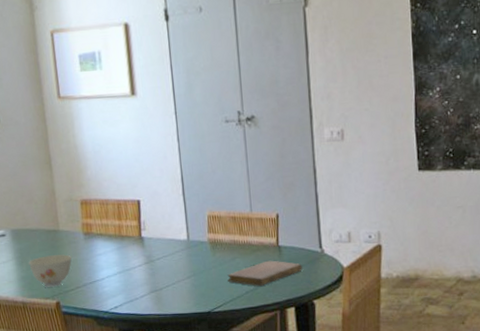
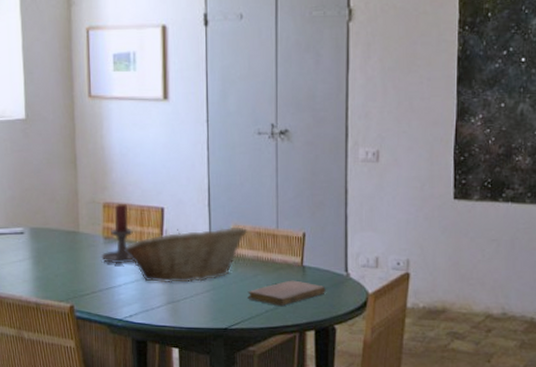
bowl: present [28,254,72,287] -> none [45,257,89,290]
candle holder: none [82,199,115,258] -> present [101,204,134,264]
fruit basket: none [104,213,222,273] -> present [124,227,247,284]

